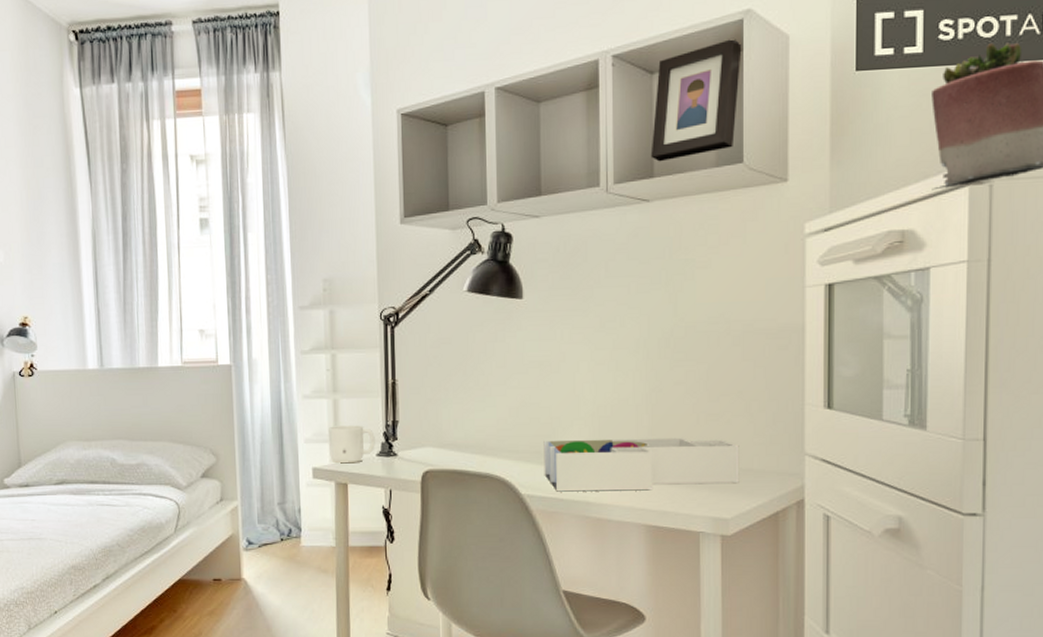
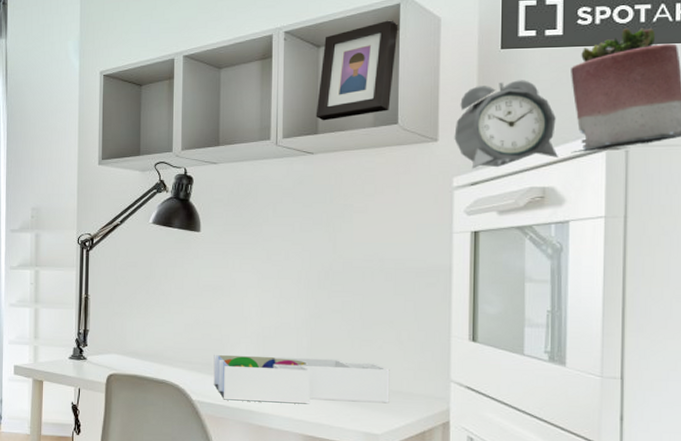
mug: present [329,425,375,464] -> none [29,331,68,364]
alarm clock: none [805,106,919,213] -> present [454,80,559,169]

